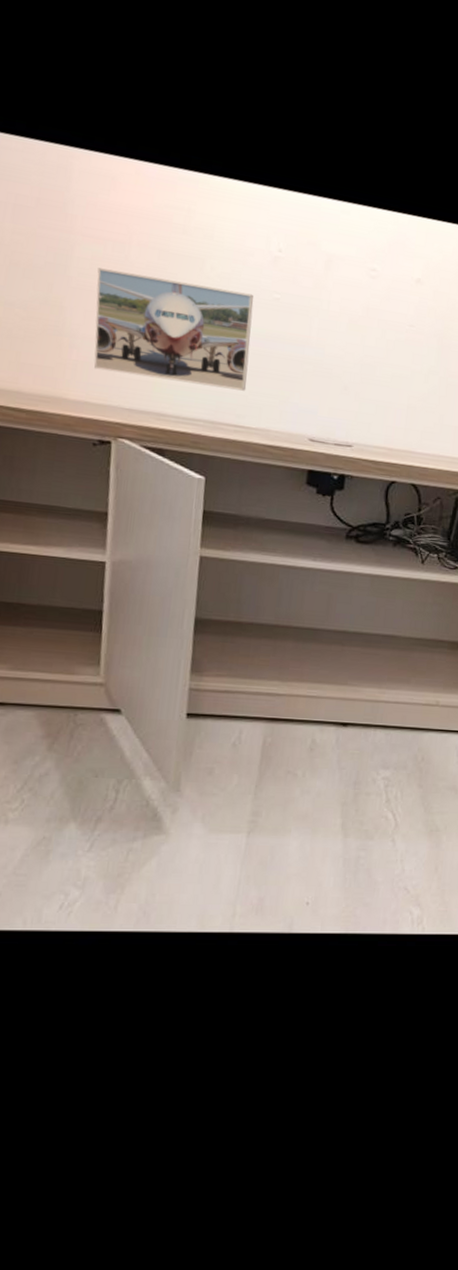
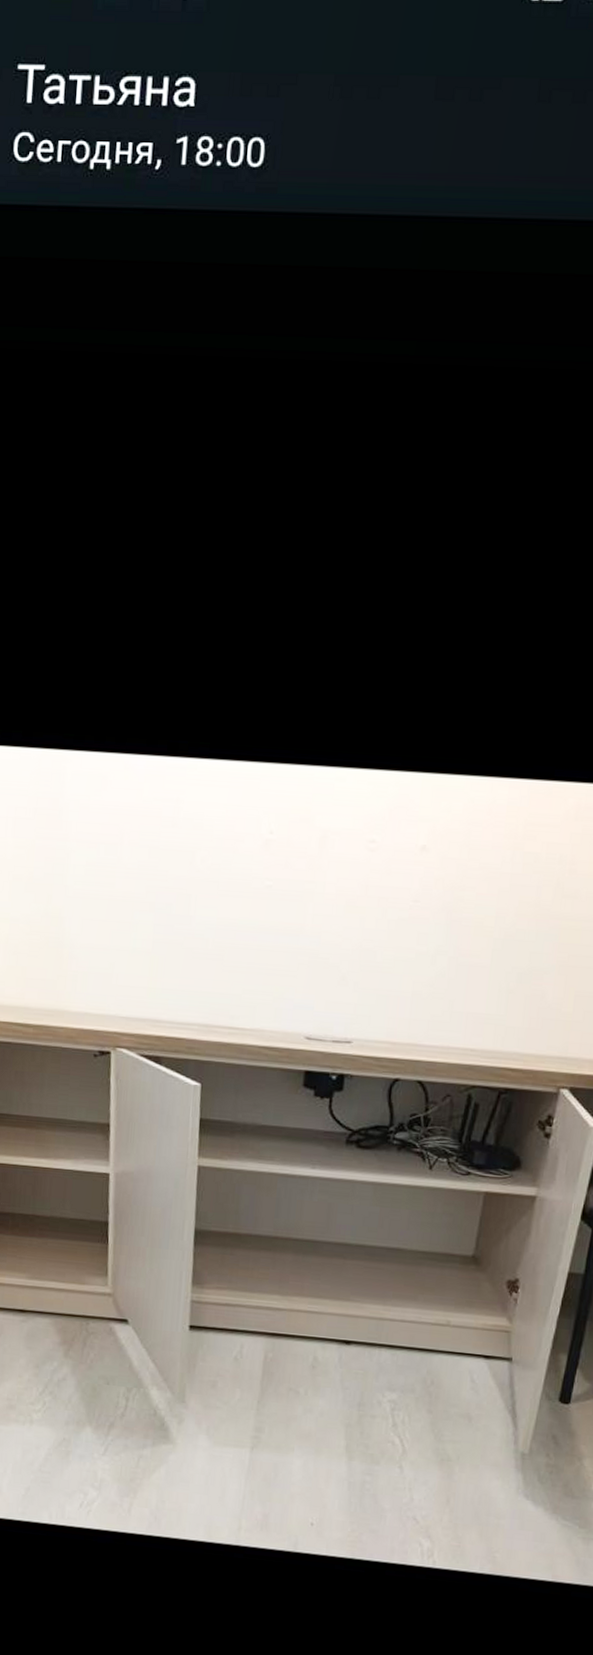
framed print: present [94,268,254,391] -> none [92,873,245,990]

